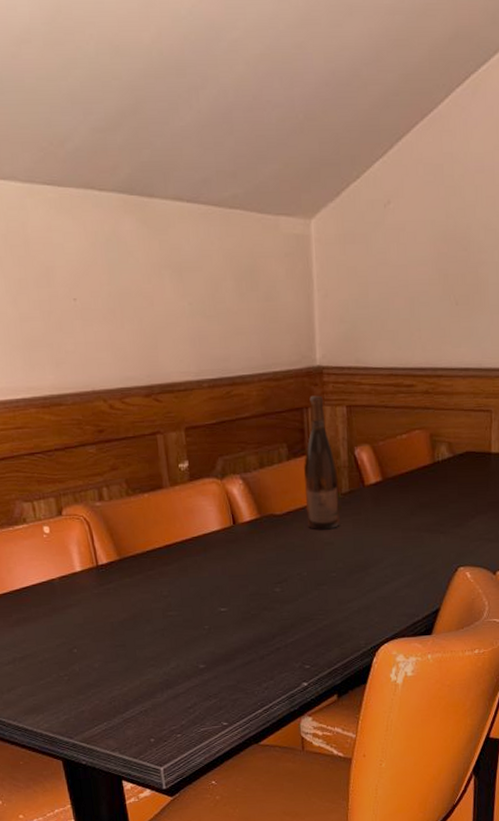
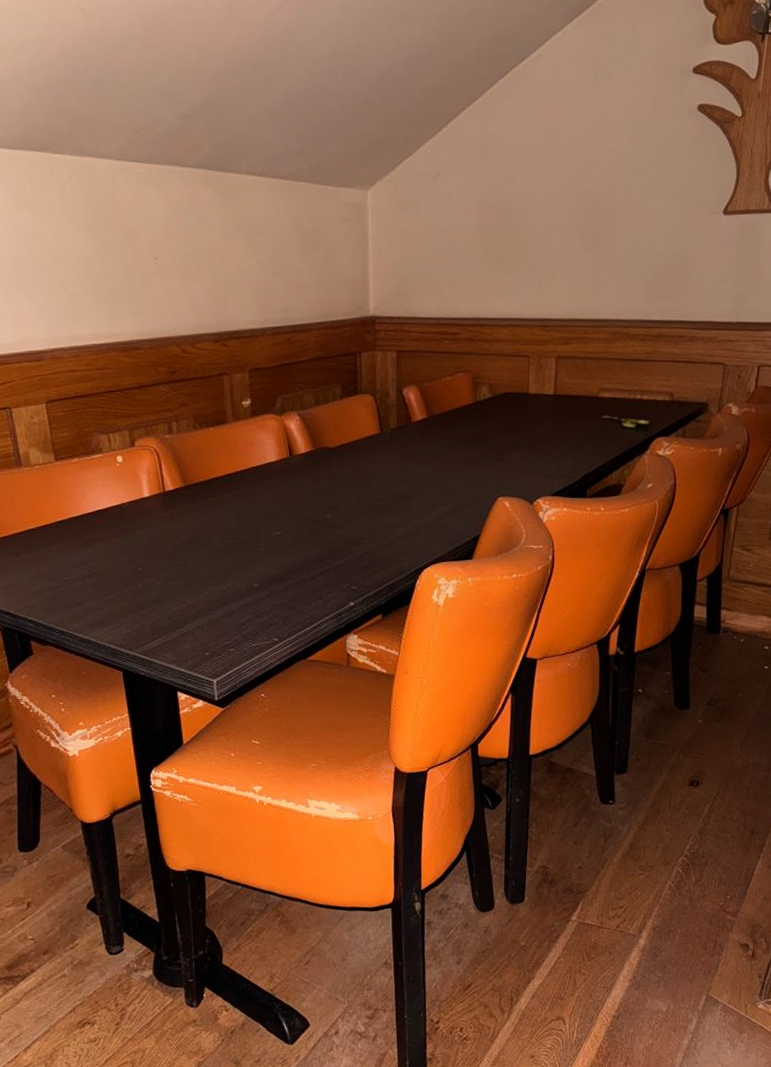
wine bottle: present [303,395,340,529] -> none [355,341,388,461]

